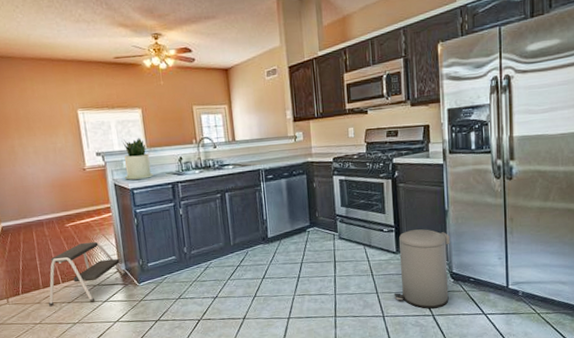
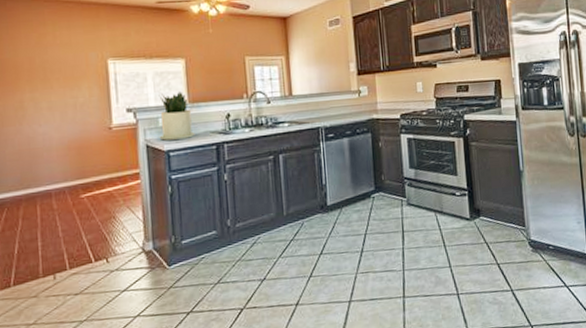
step stool: present [49,241,127,306] -> none [49,215,155,300]
pedal bin: present [393,229,450,309] -> none [468,192,528,283]

